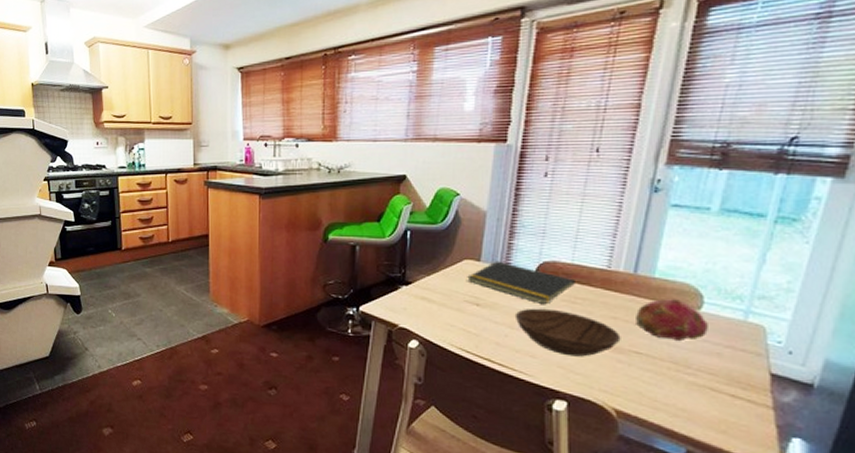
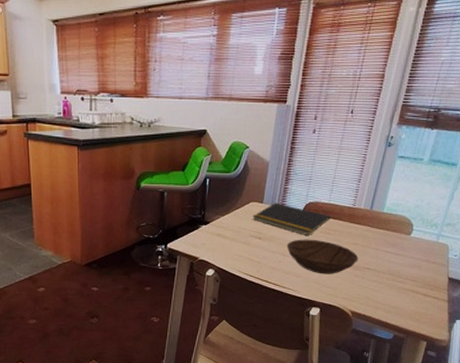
fruit: present [636,299,708,341] -> none [369,228,415,258]

